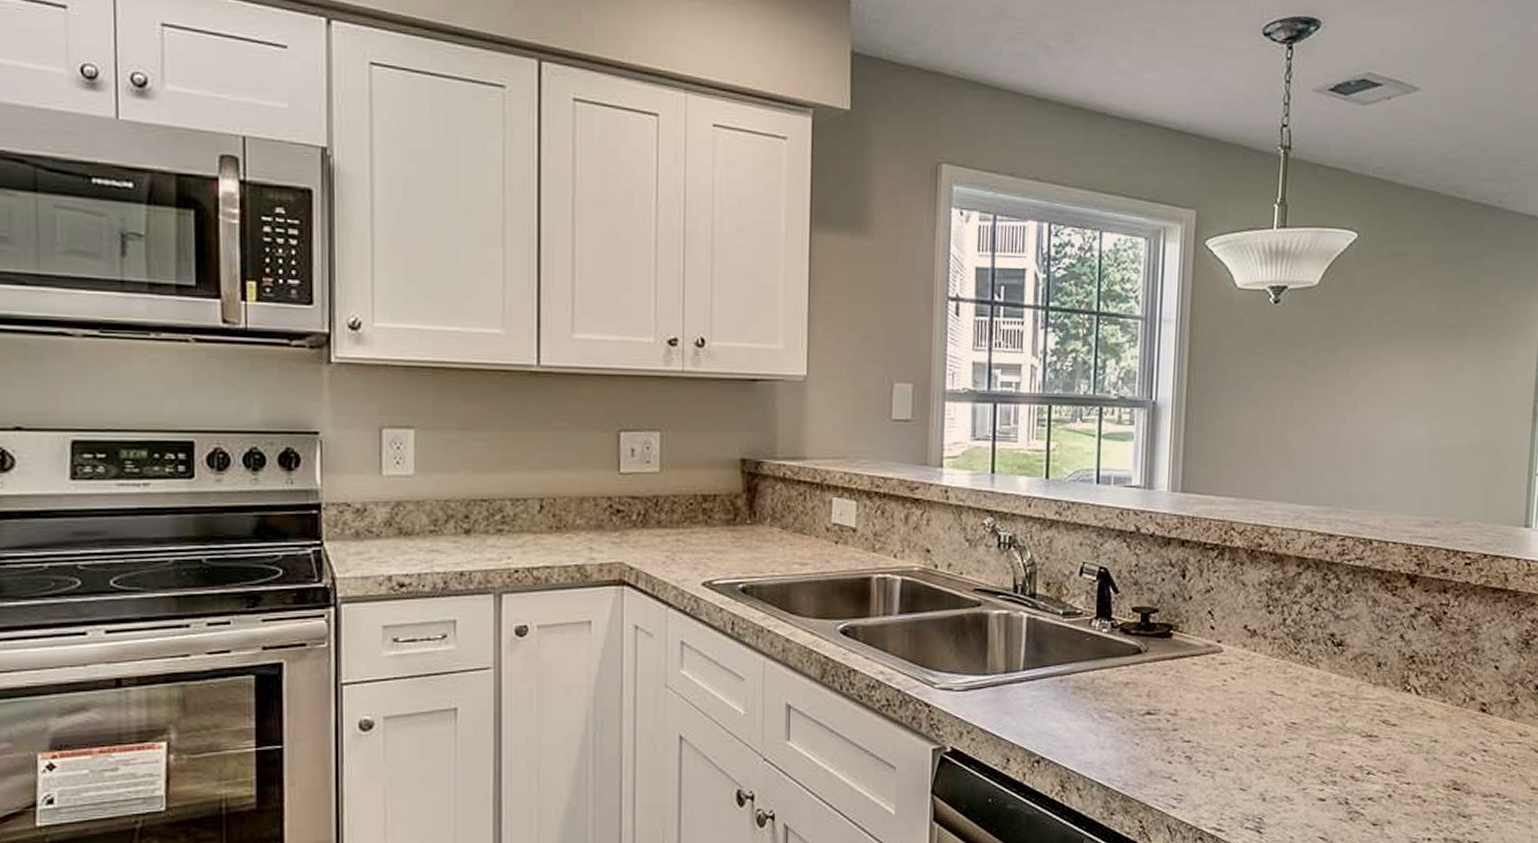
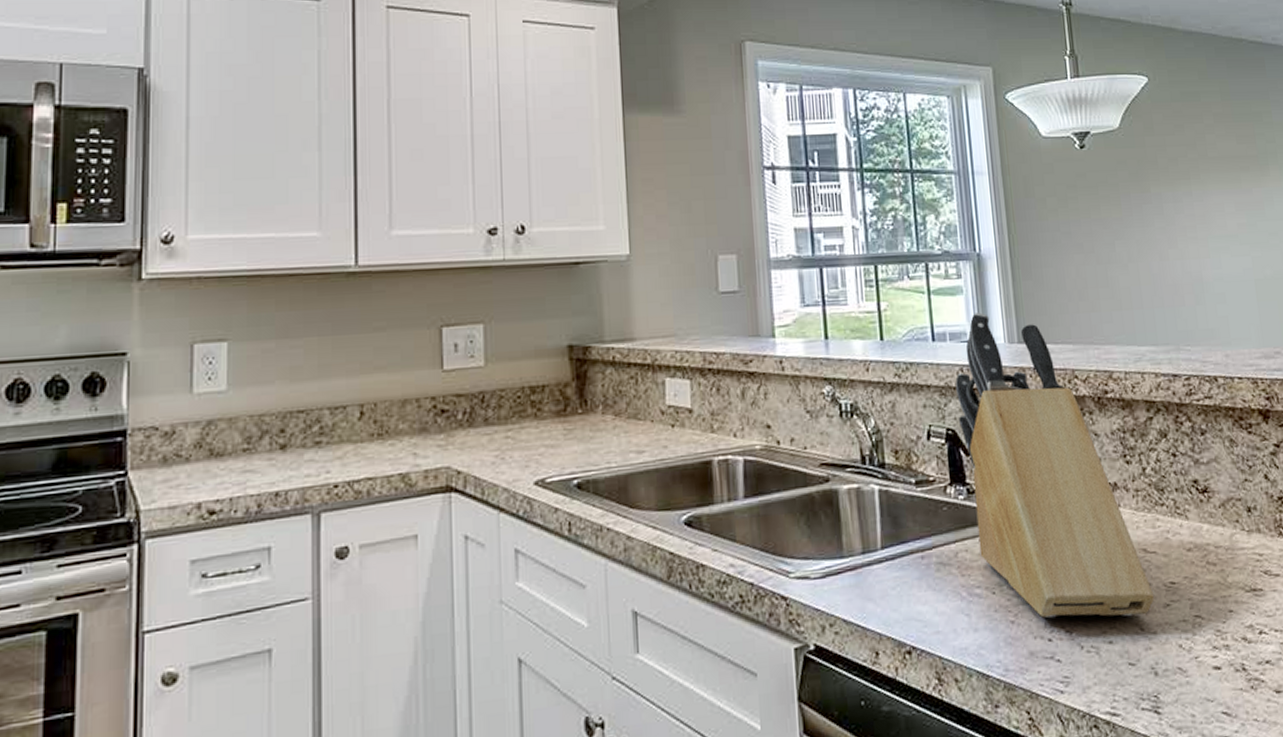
knife block: none [1112,460,1275,749] -> present [955,312,1155,618]

